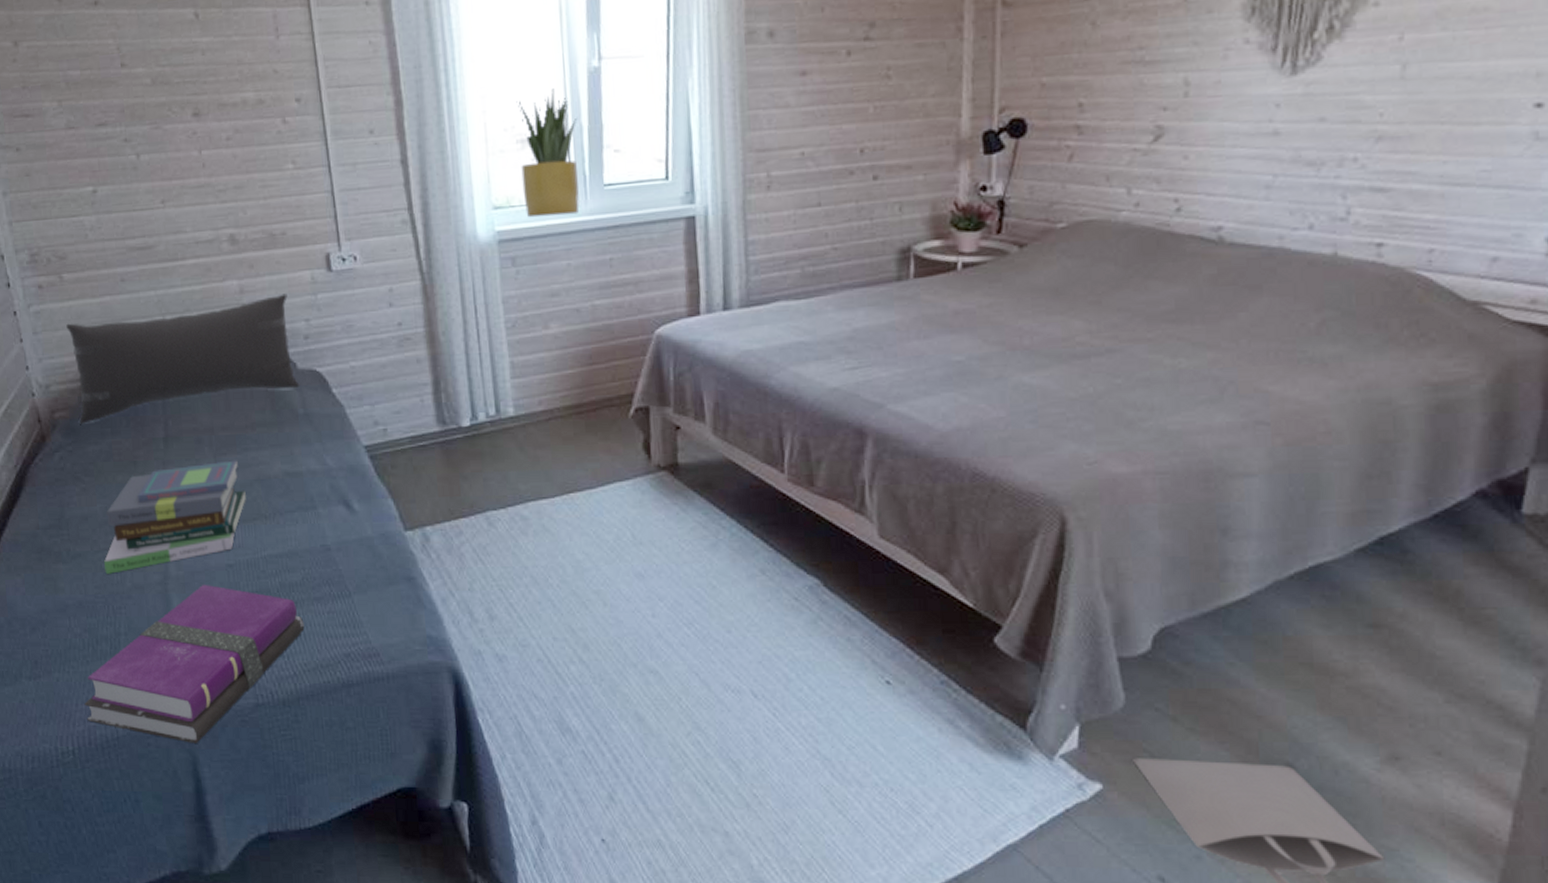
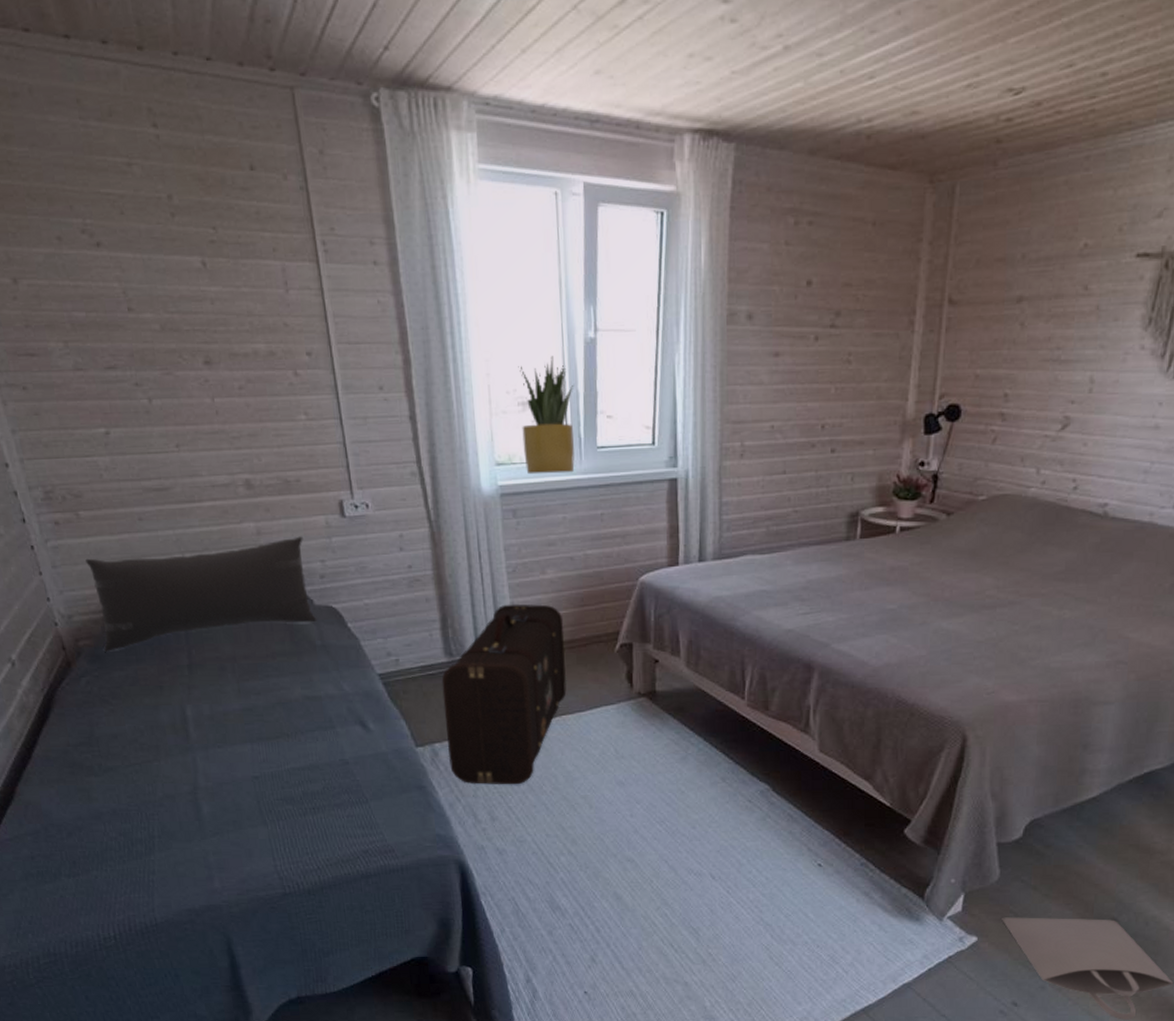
hardback book: present [84,584,305,743] -> none [123,793,326,927]
books: present [104,460,246,574] -> none [135,685,269,785]
suitcase: none [433,363,575,576] -> present [441,604,567,785]

